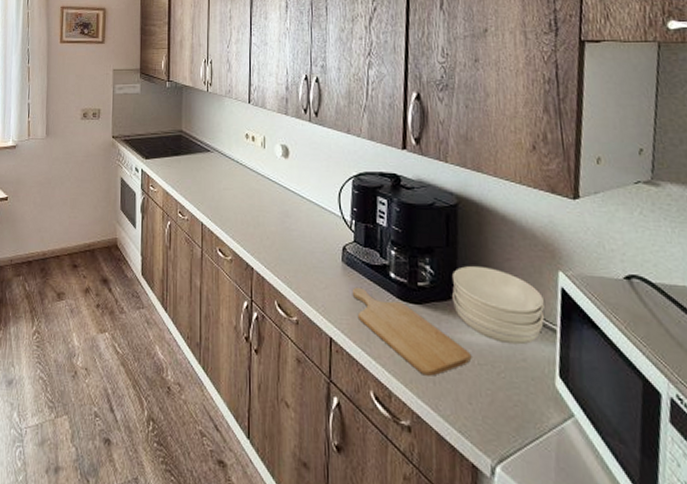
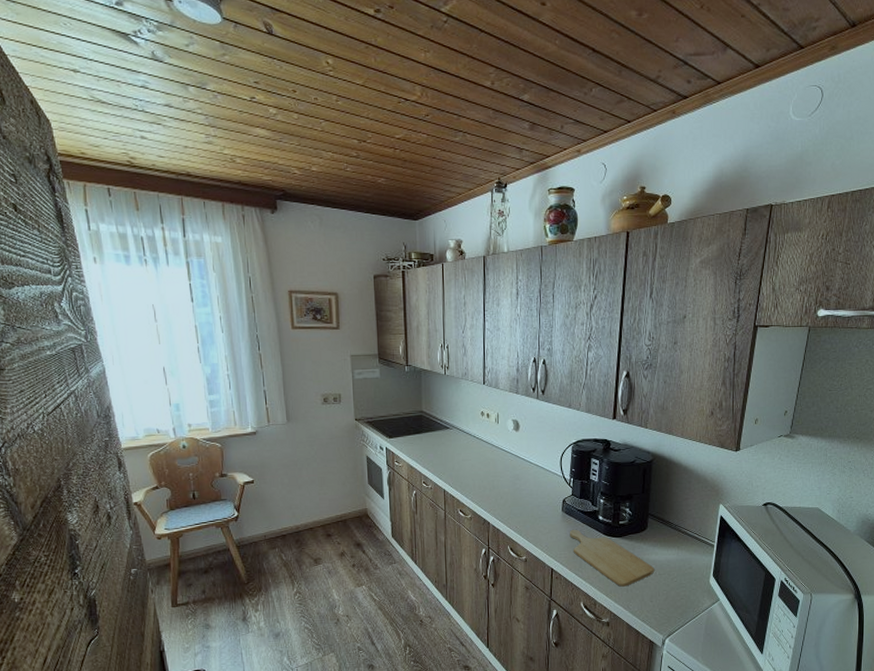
bowl: present [452,265,544,345] -> none [644,505,707,558]

